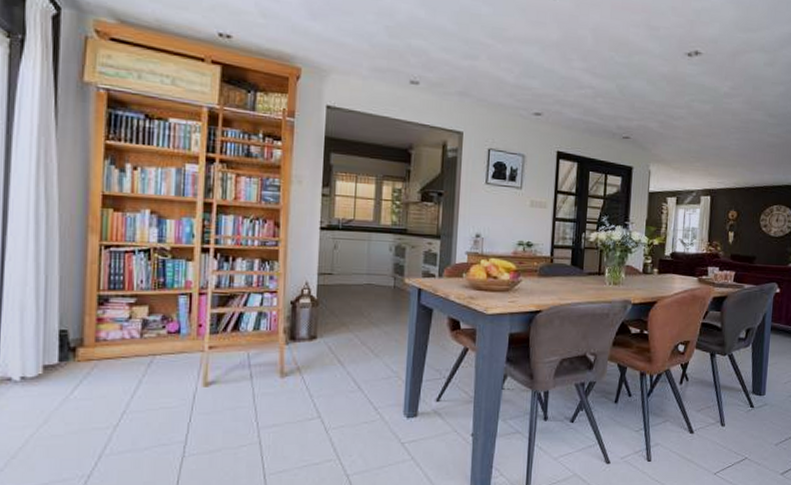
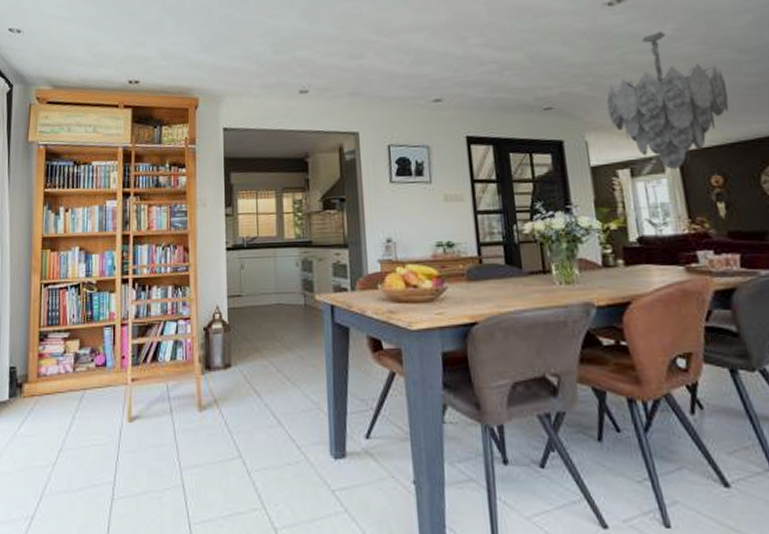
chandelier: none [670,86,755,203] -> present [606,30,729,170]

